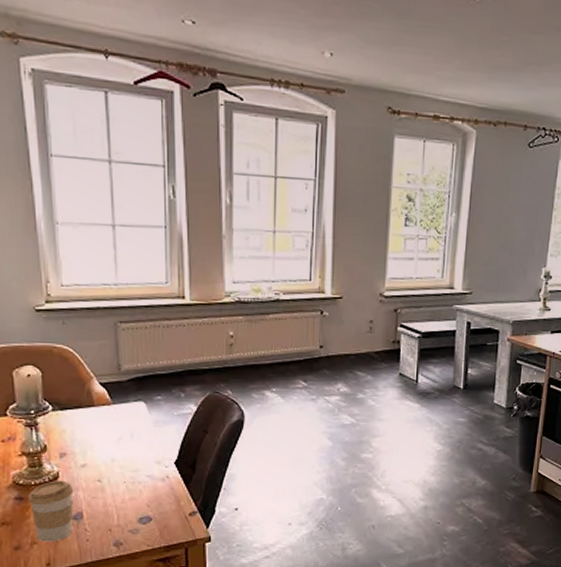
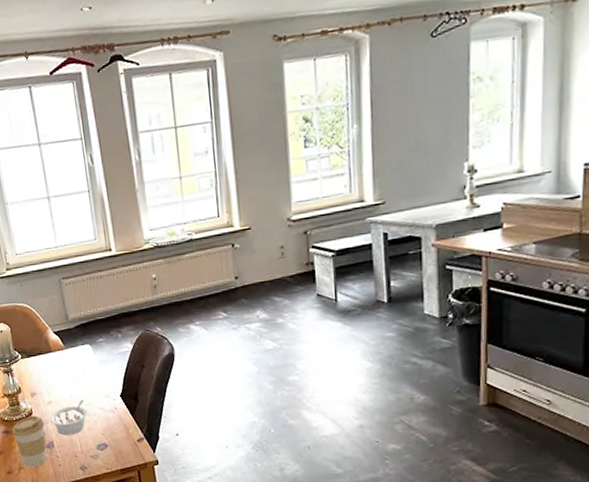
legume: none [82,465,132,505] -> present [50,400,88,435]

